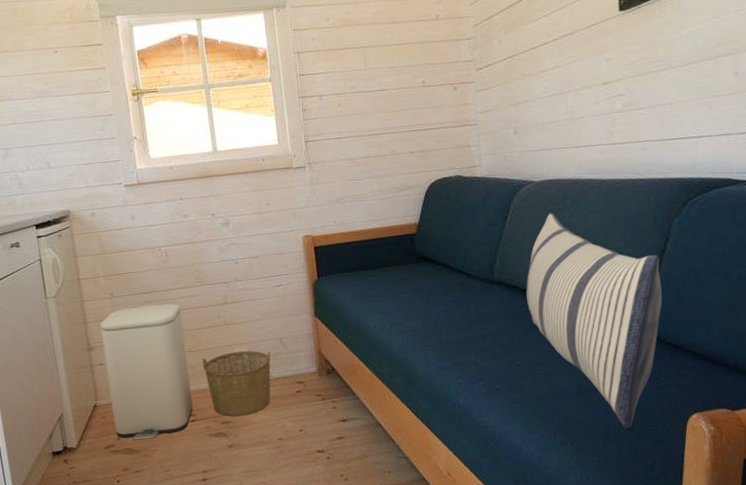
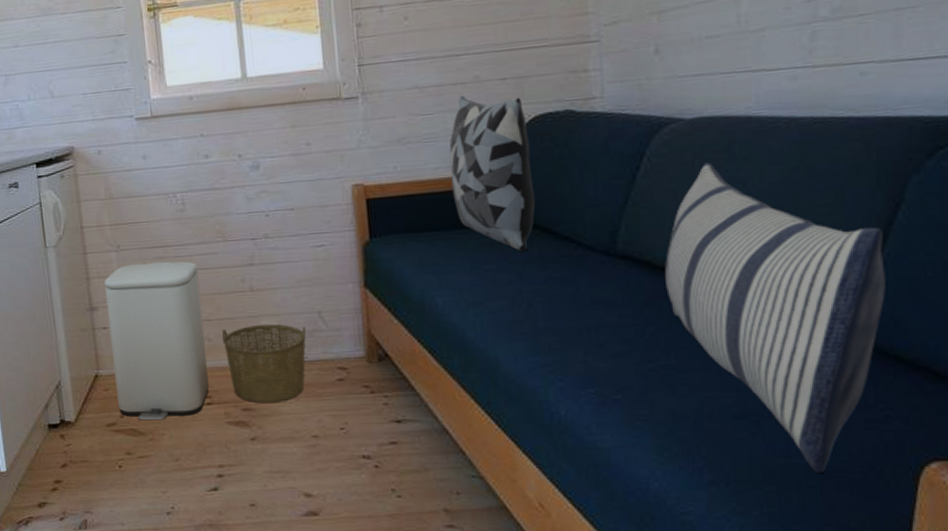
pillow: none [375,165,438,283] -> present [449,95,536,252]

